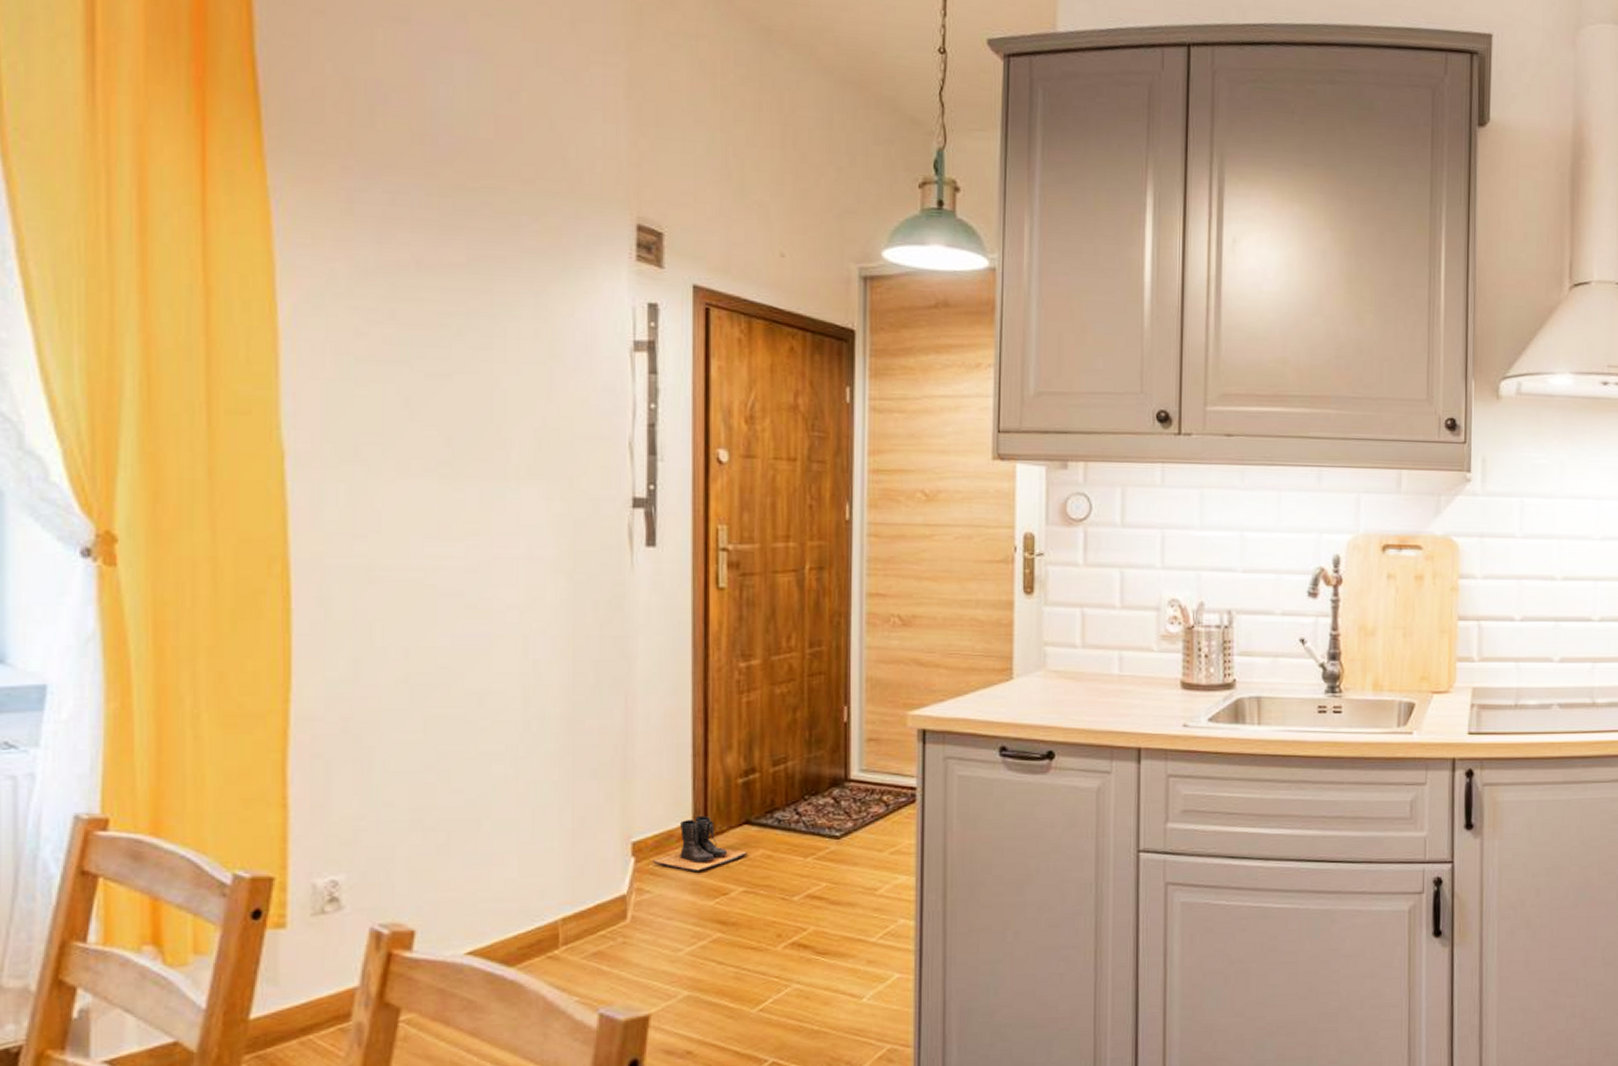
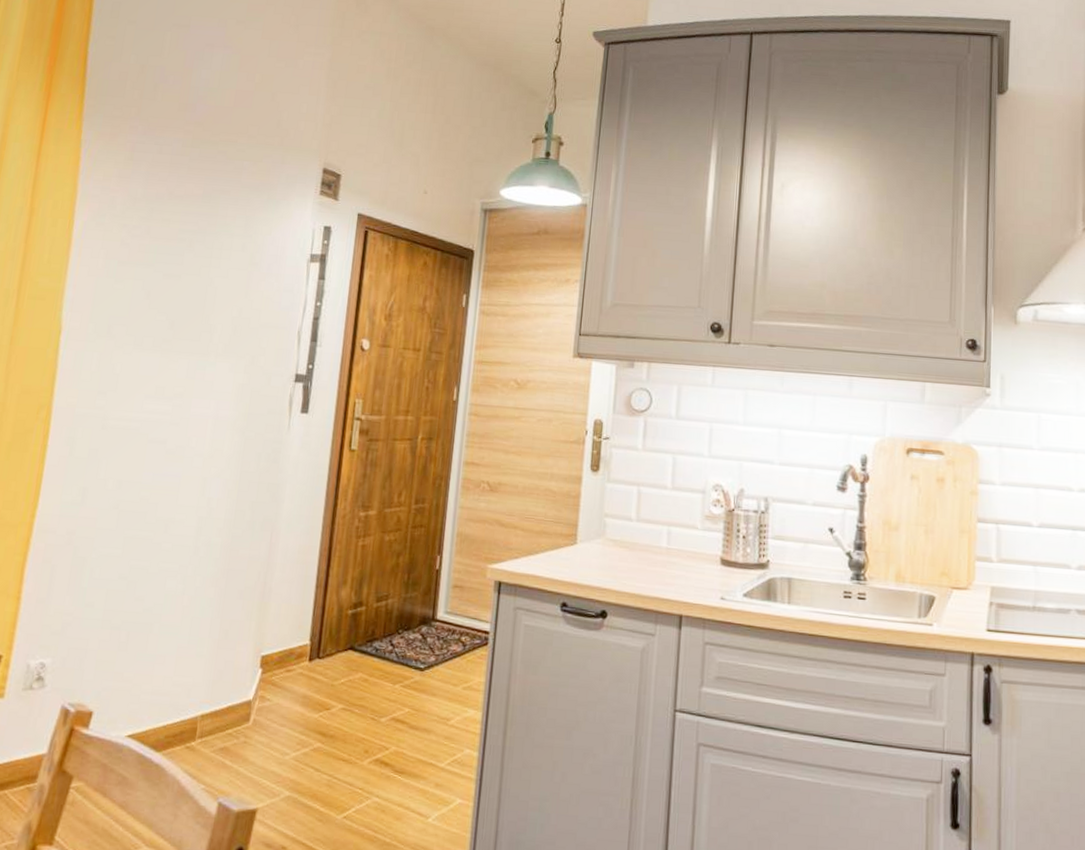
boots: present [653,816,748,871] -> none [275,639,350,687]

